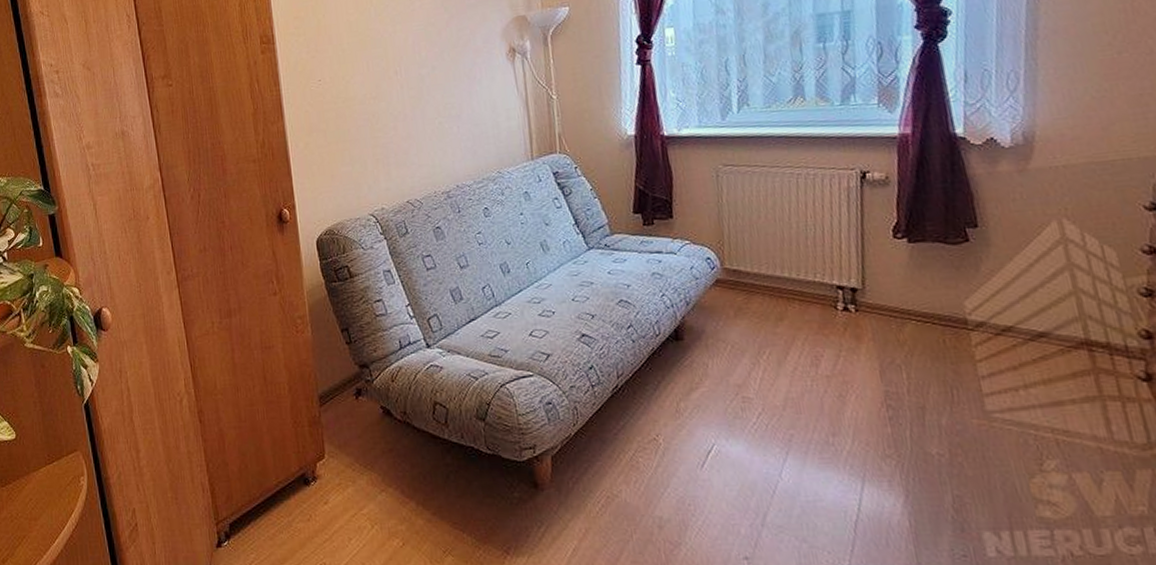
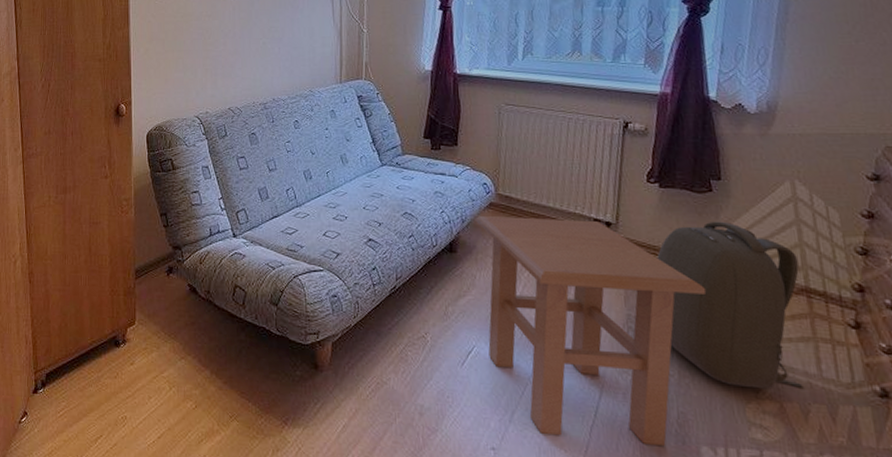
side table: none [702,288,973,537] -> present [476,215,707,447]
backpack: none [912,274,1094,461] -> present [657,221,804,389]

